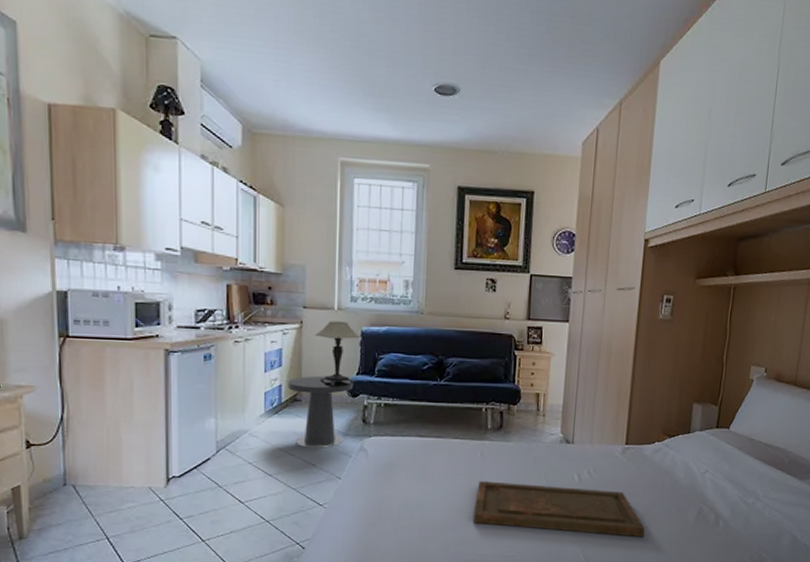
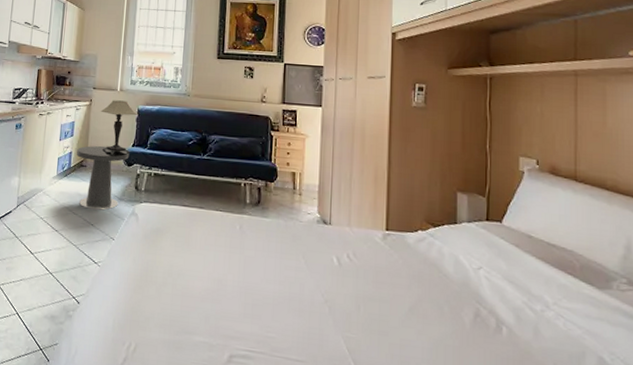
tray: present [472,481,645,538] -> none [232,254,414,336]

